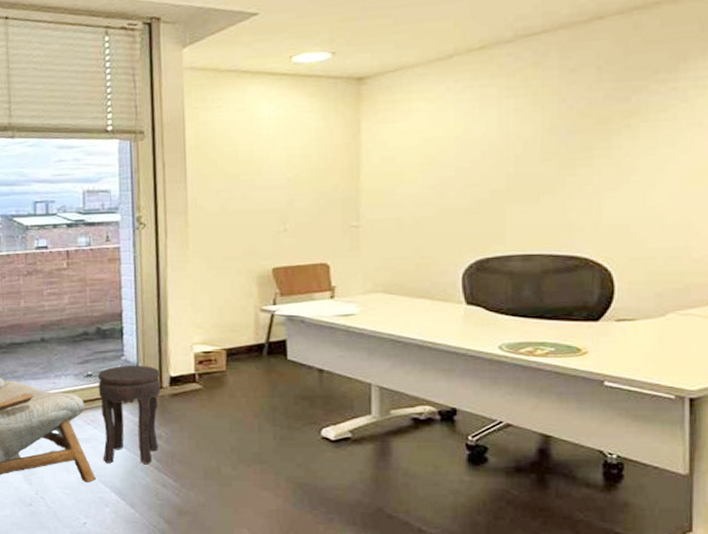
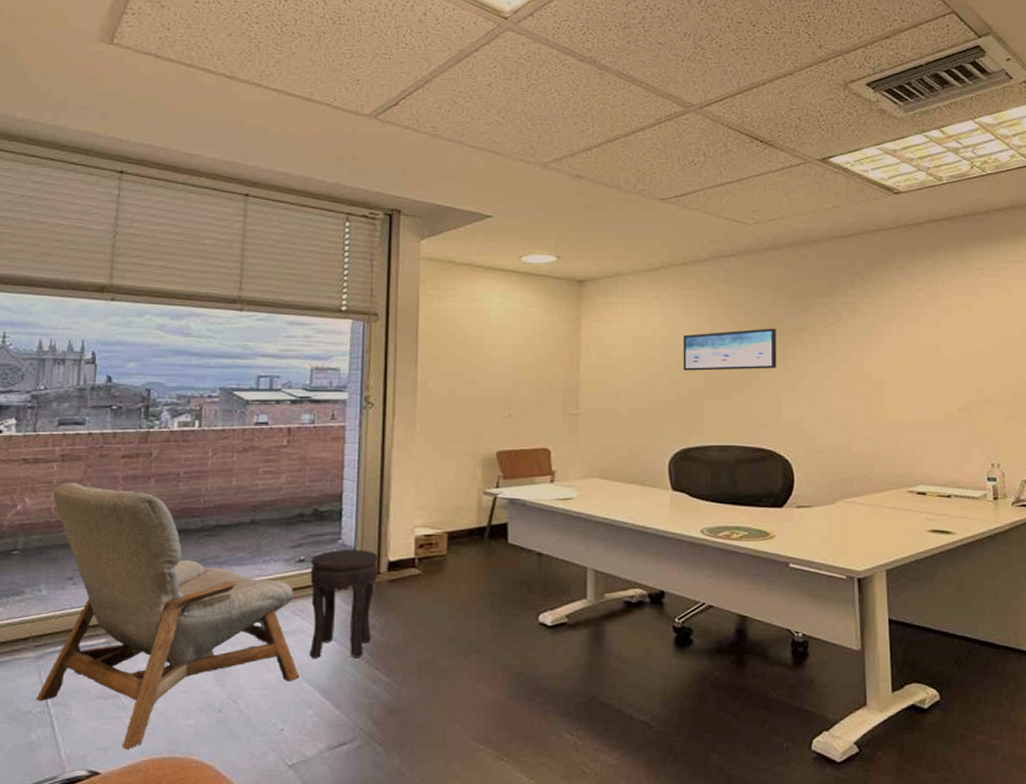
wall art: none [480,115,599,173] -> present [682,328,777,371]

